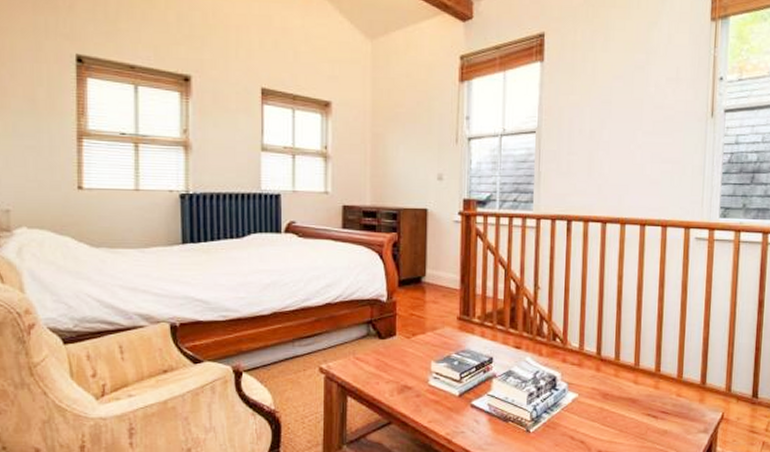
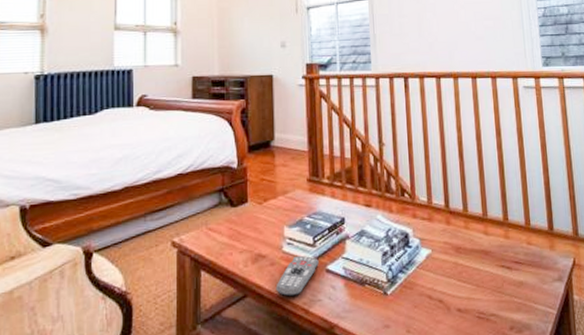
remote control: none [420,389,464,427] -> present [275,255,319,297]

